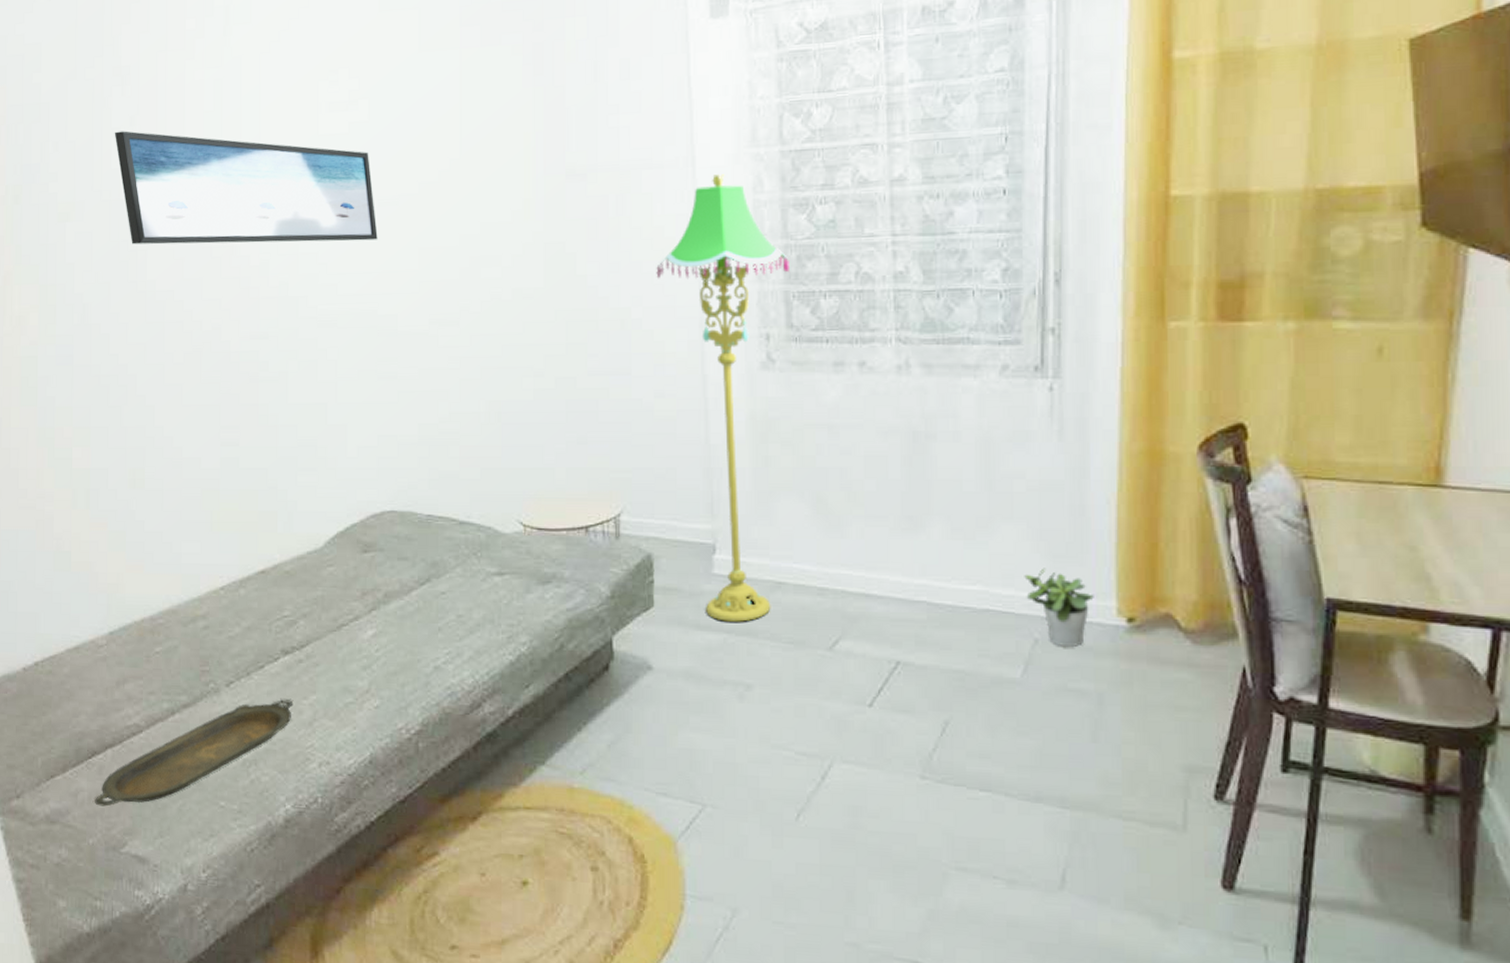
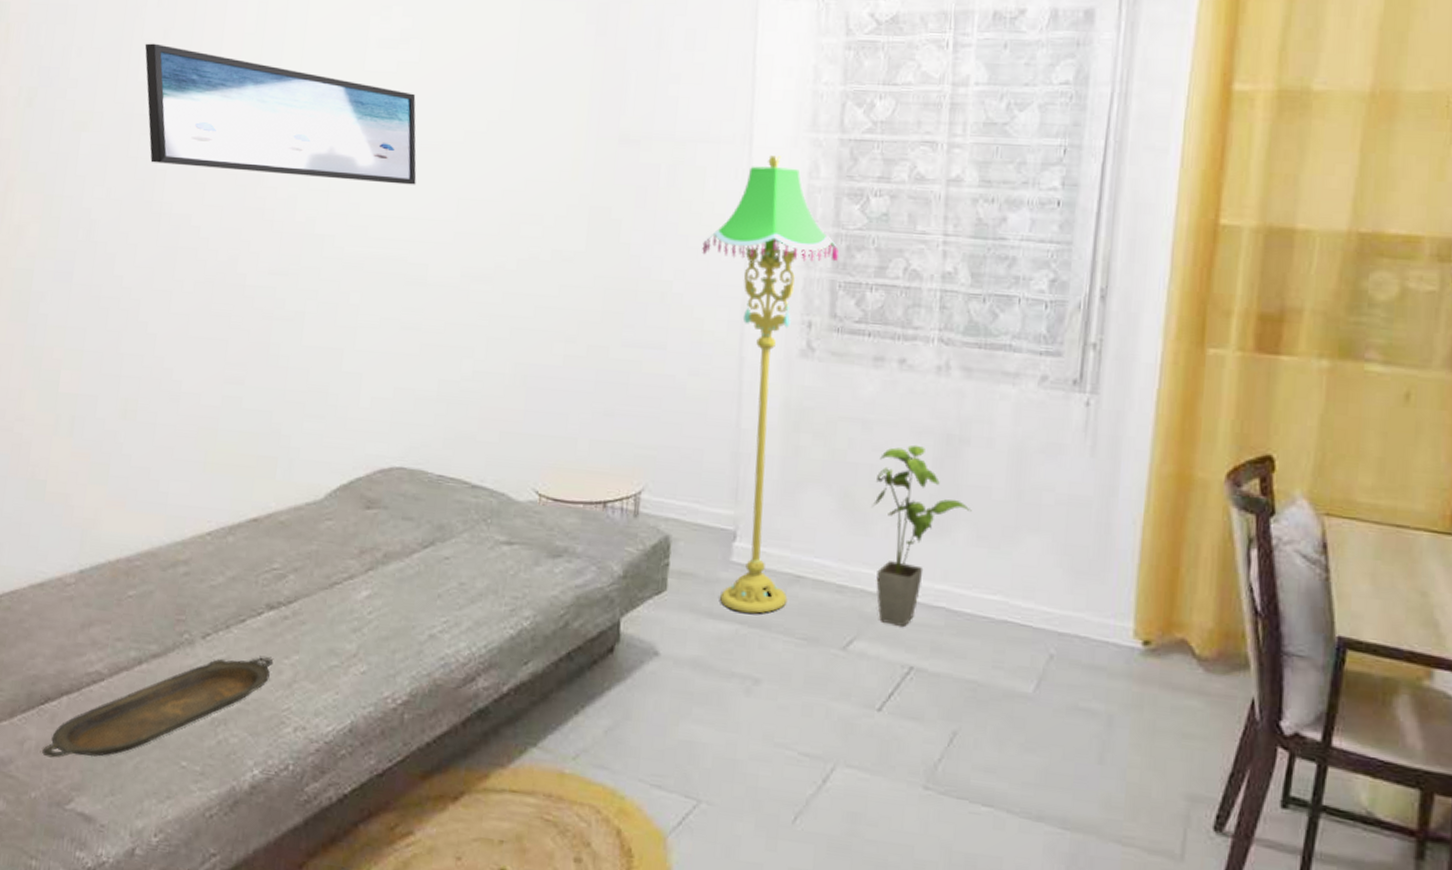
house plant: none [845,445,944,623] -> present [872,444,972,626]
potted plant: present [1024,568,1094,647] -> none [1045,583,1113,666]

